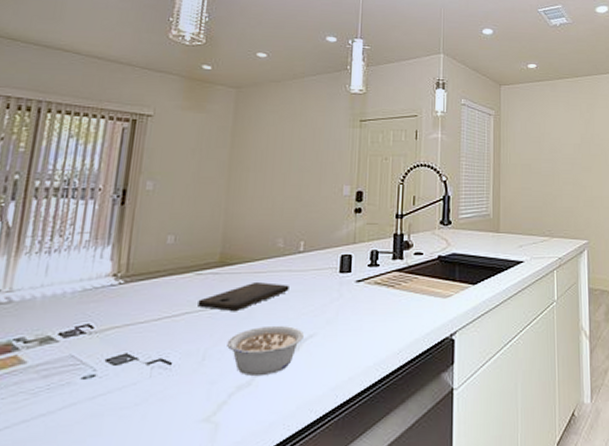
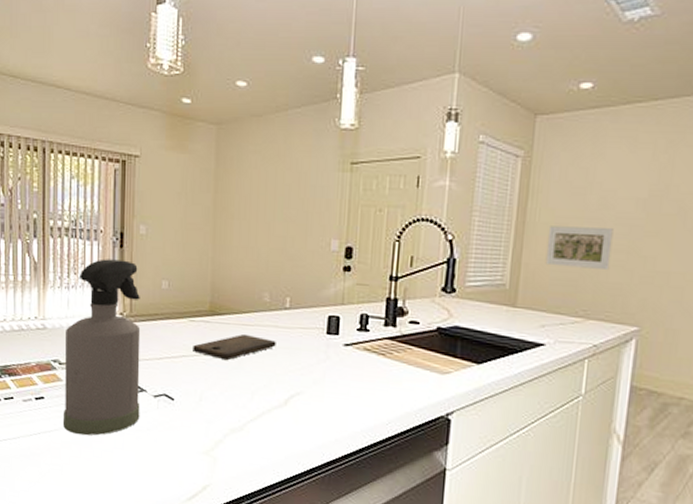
spray bottle: none [18,217,140,429] -> present [64,259,141,436]
legume: present [227,325,305,376] -> none [220,378,292,424]
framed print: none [517,166,563,199] -> present [545,226,614,271]

